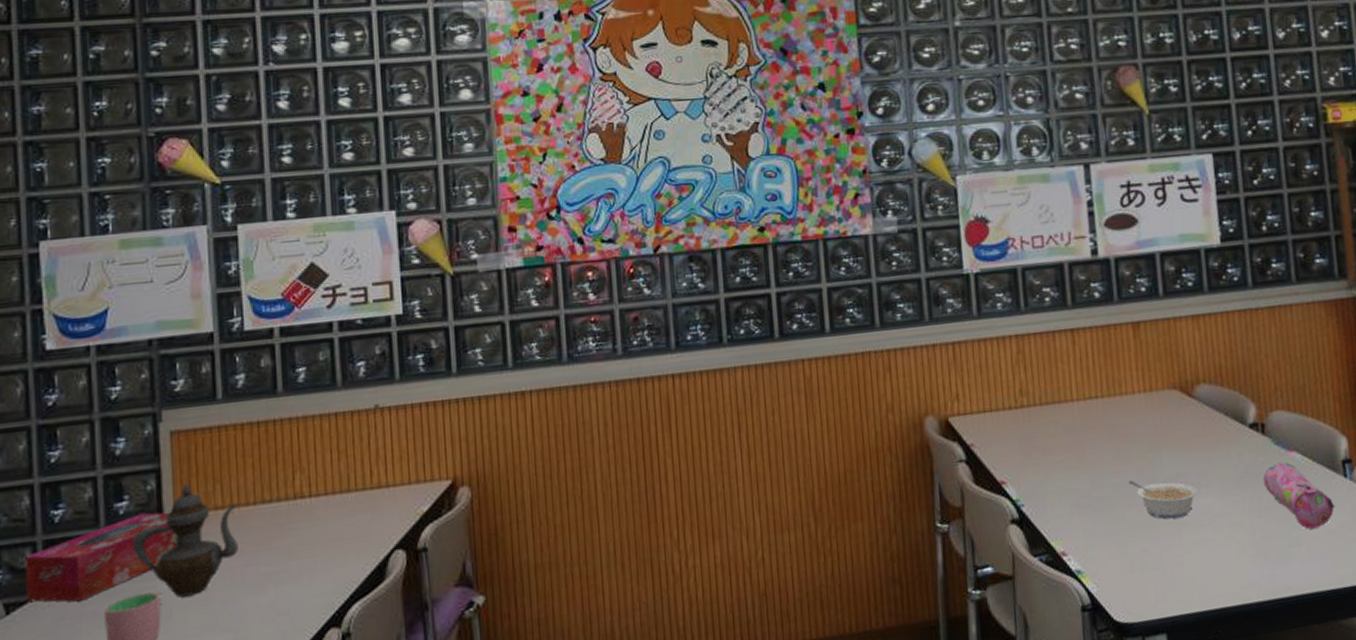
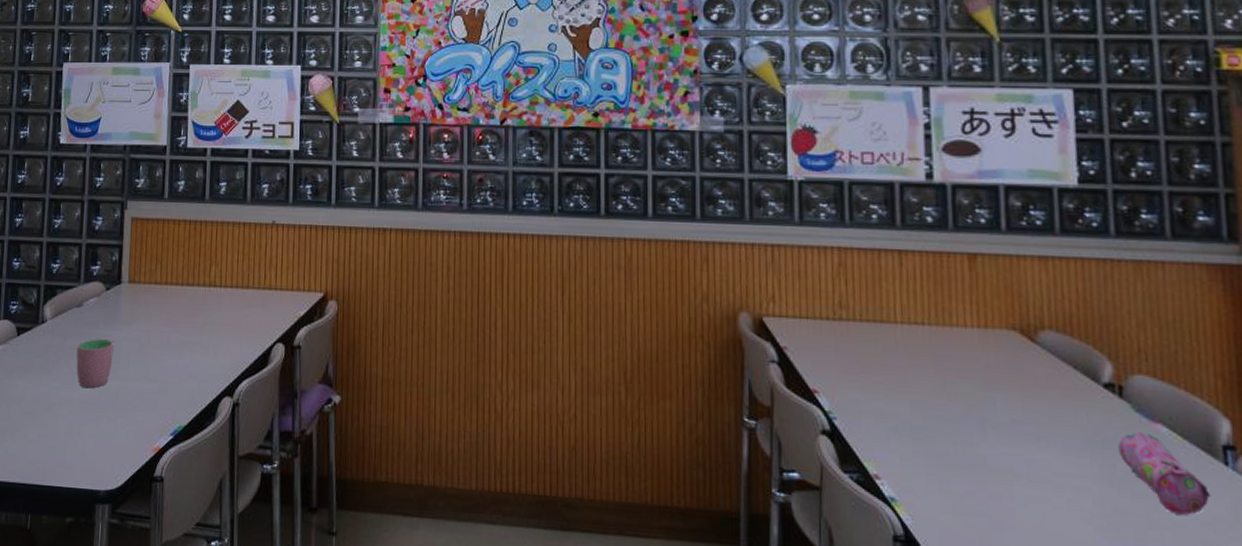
tissue box: present [25,512,177,602] -> none [31,277,128,336]
teapot: present [132,482,238,598] -> none [99,259,171,348]
legume: present [1129,481,1199,519] -> none [955,417,1037,468]

